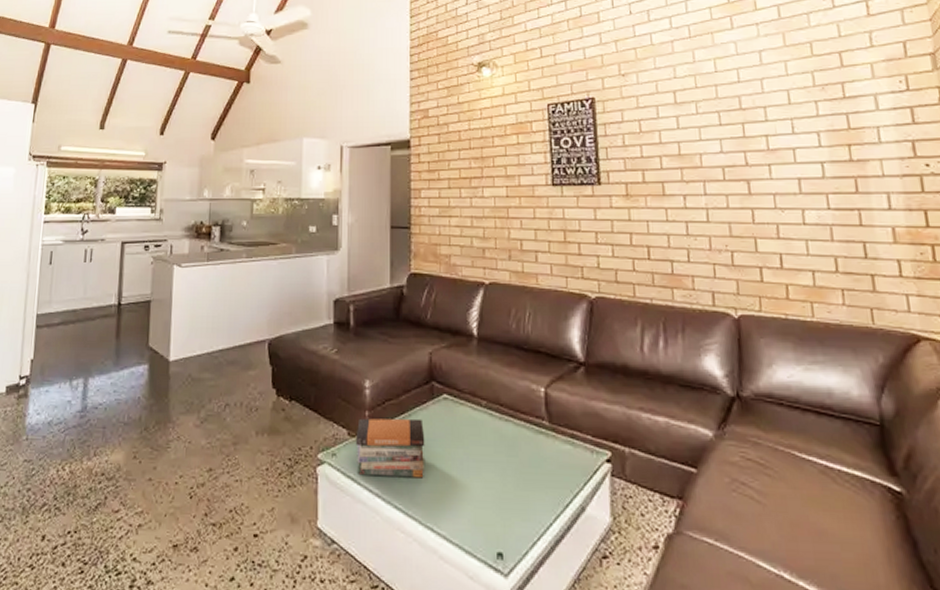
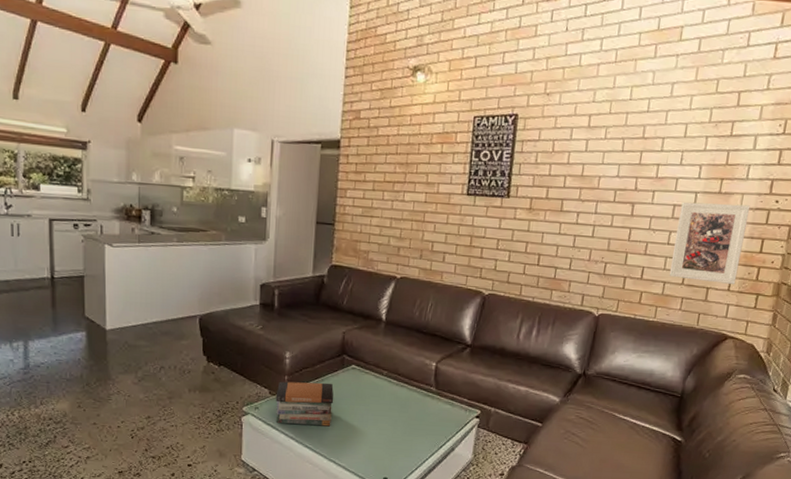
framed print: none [807,172,908,268] -> present [669,201,751,284]

